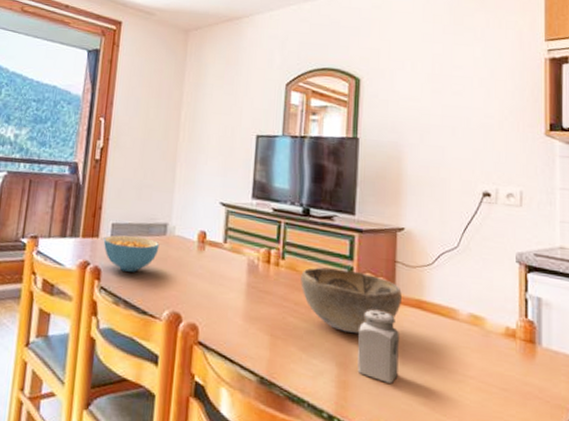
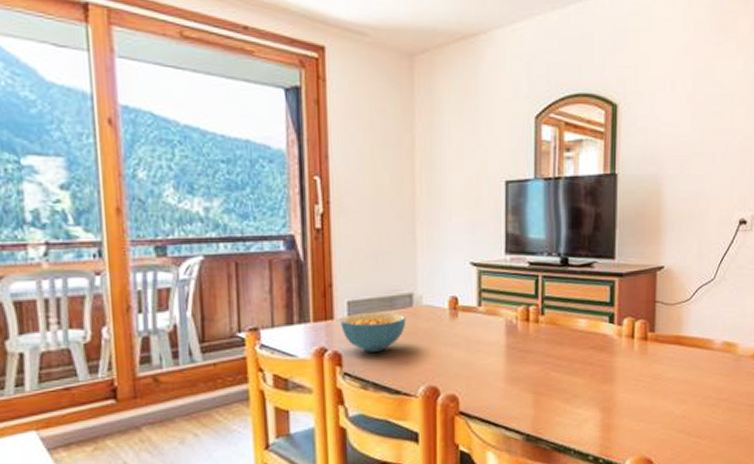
decorative bowl: present [301,267,402,333] -> none [562,316,661,378]
salt shaker: present [357,309,399,383] -> none [620,351,659,419]

